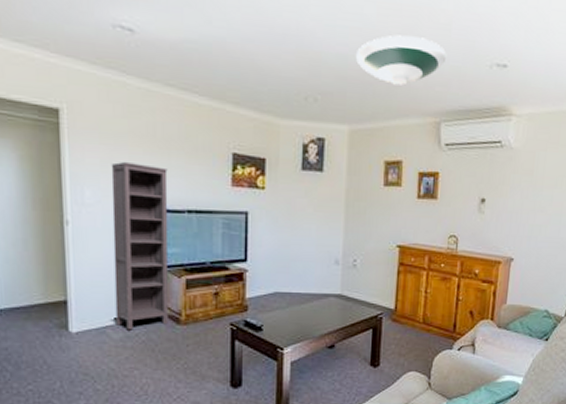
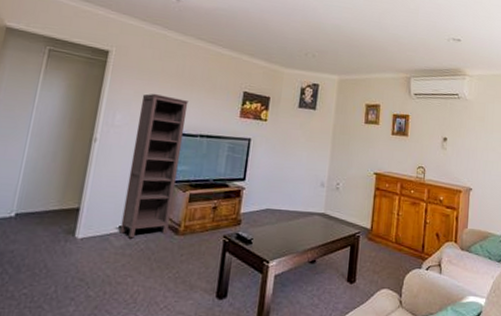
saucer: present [356,35,447,86] -> none [347,14,415,49]

